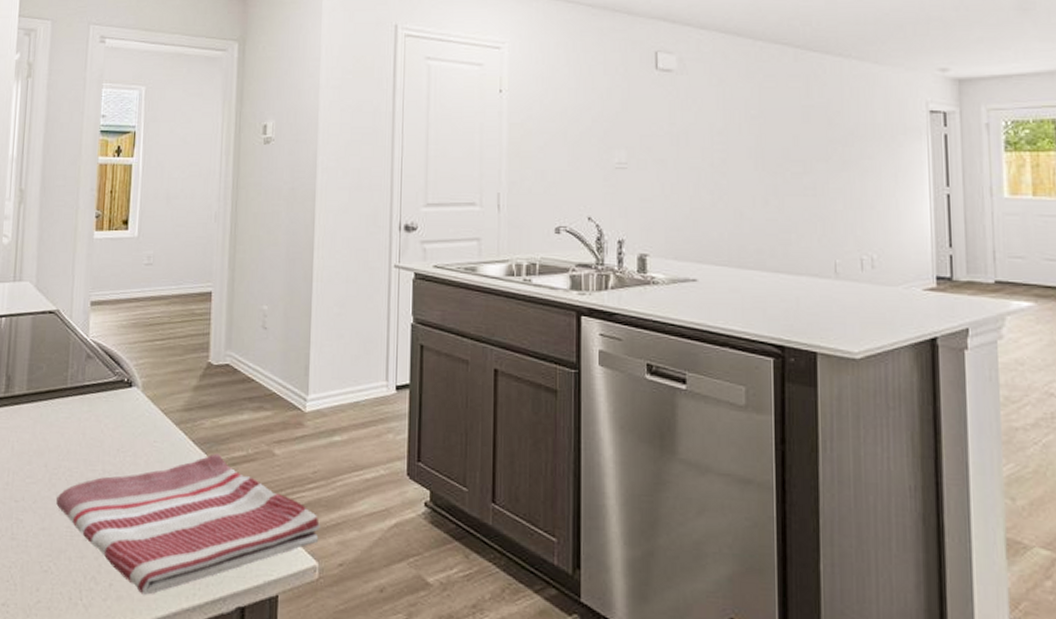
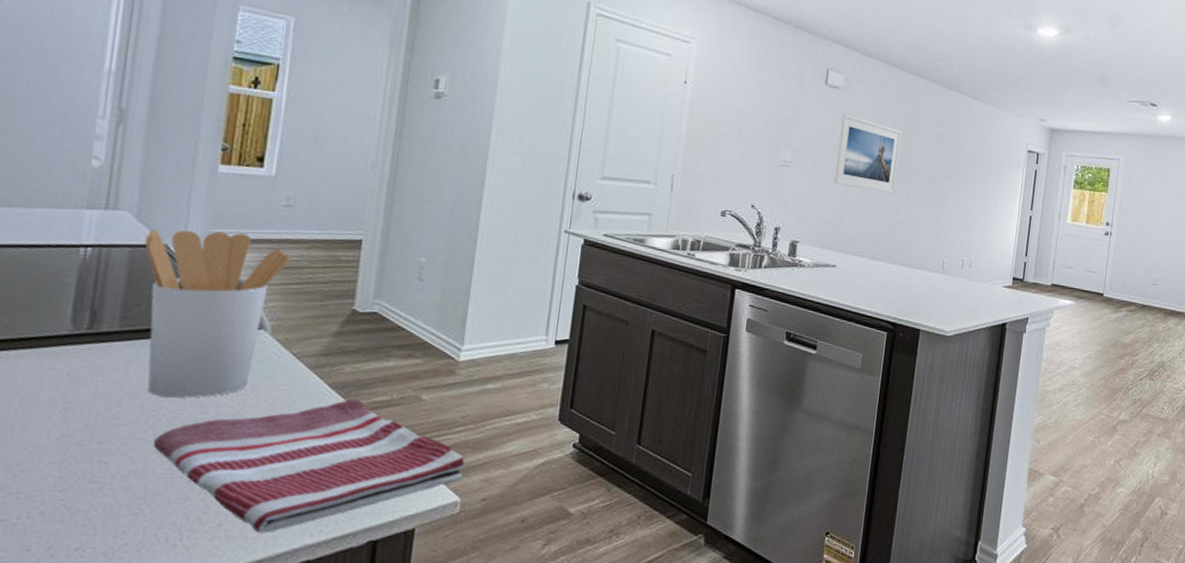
utensil holder: none [42,294,155,457] -> present [144,229,292,399]
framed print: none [681,99,757,185] -> present [834,113,901,193]

